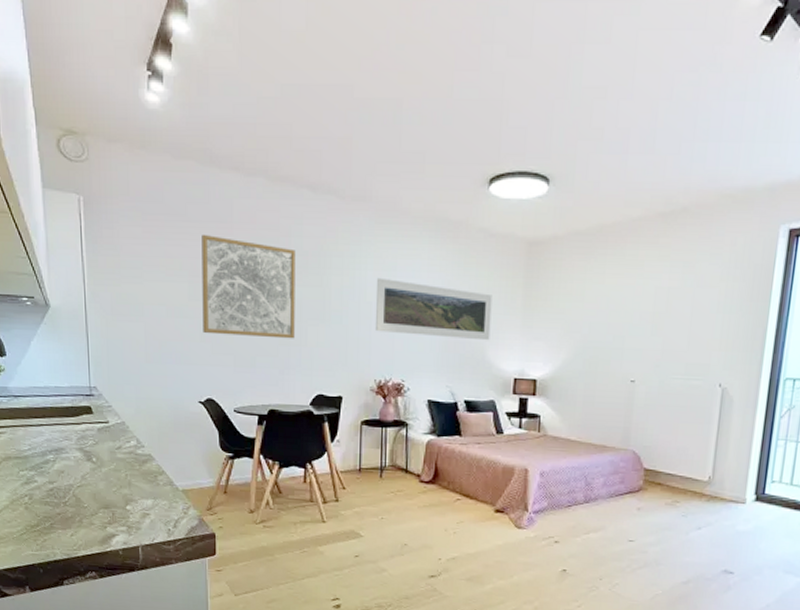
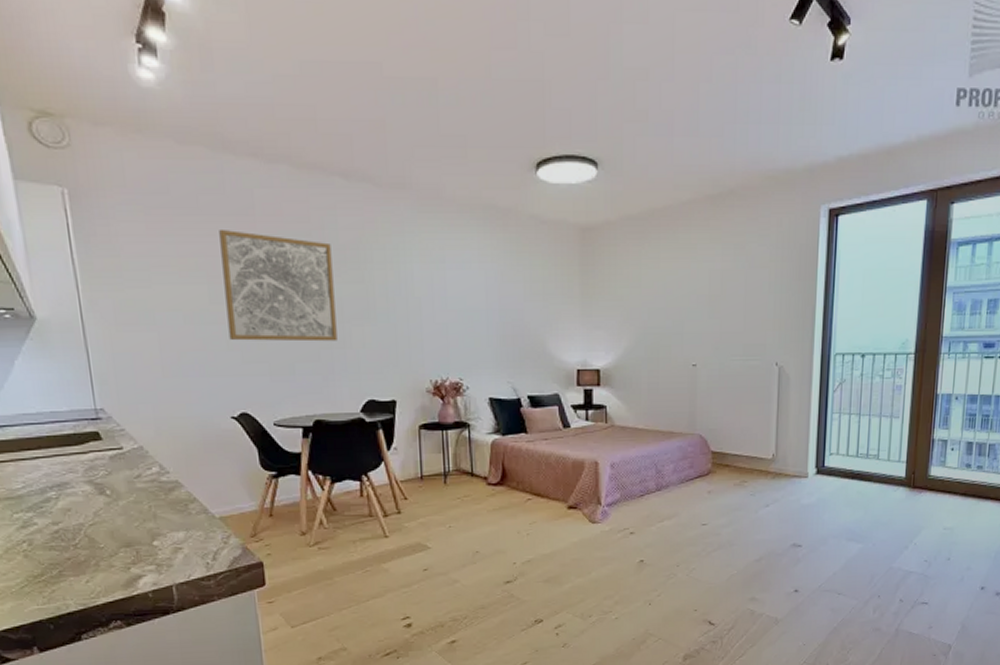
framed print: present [374,277,492,341] -> none [423,270,549,332]

